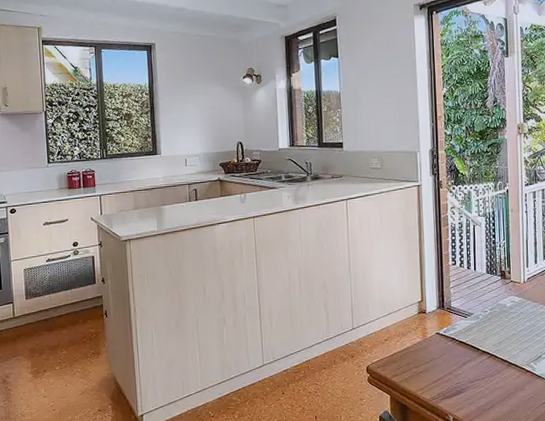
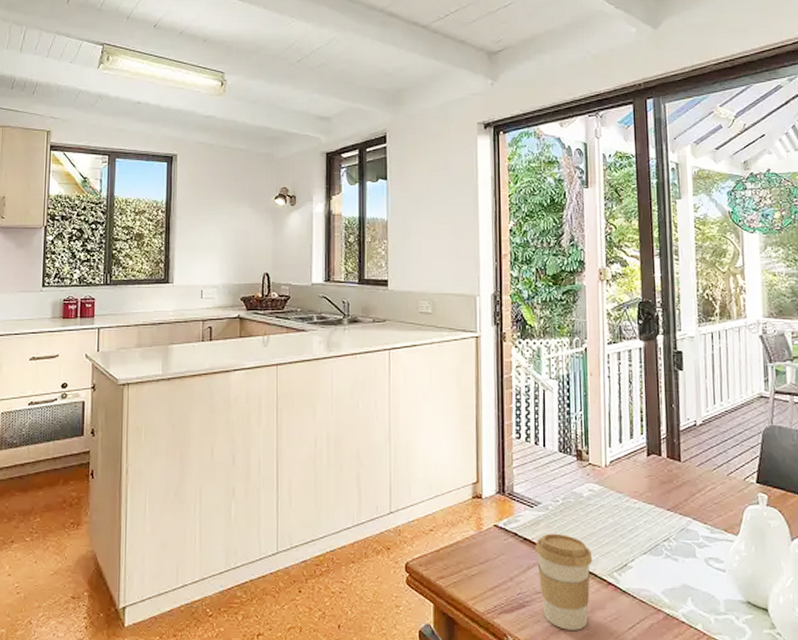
coffee cup: none [469,336,515,408] -> present [535,533,593,630]

